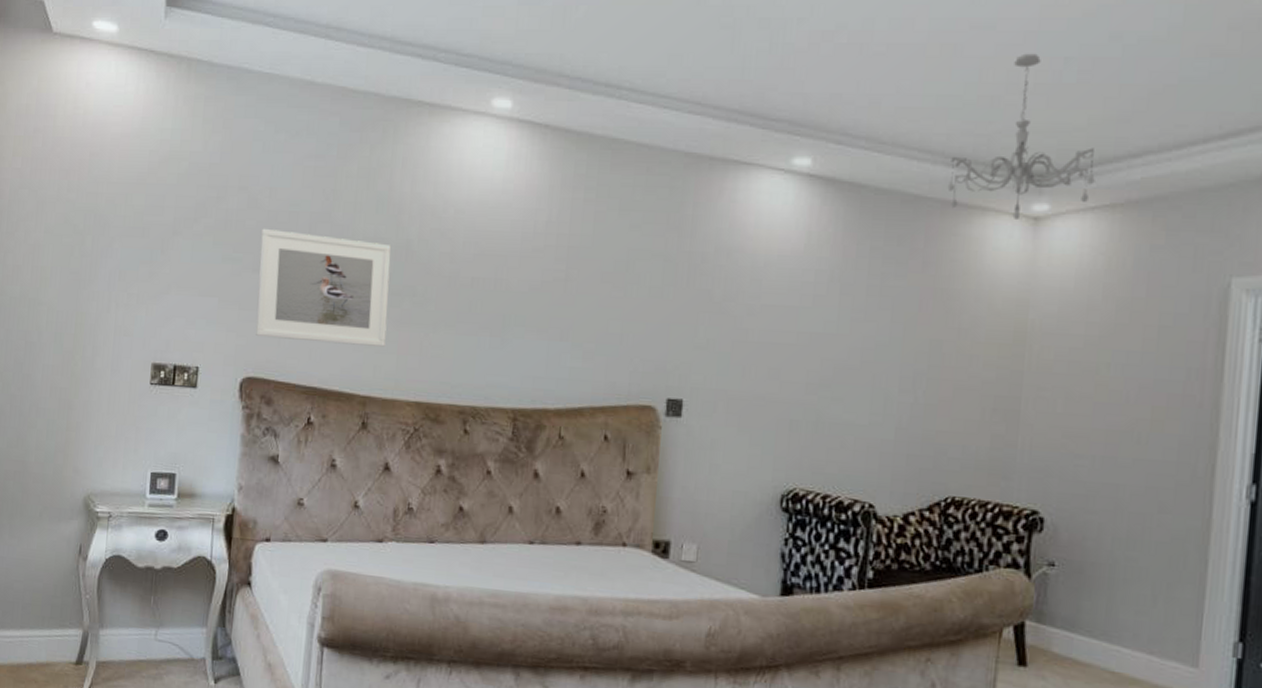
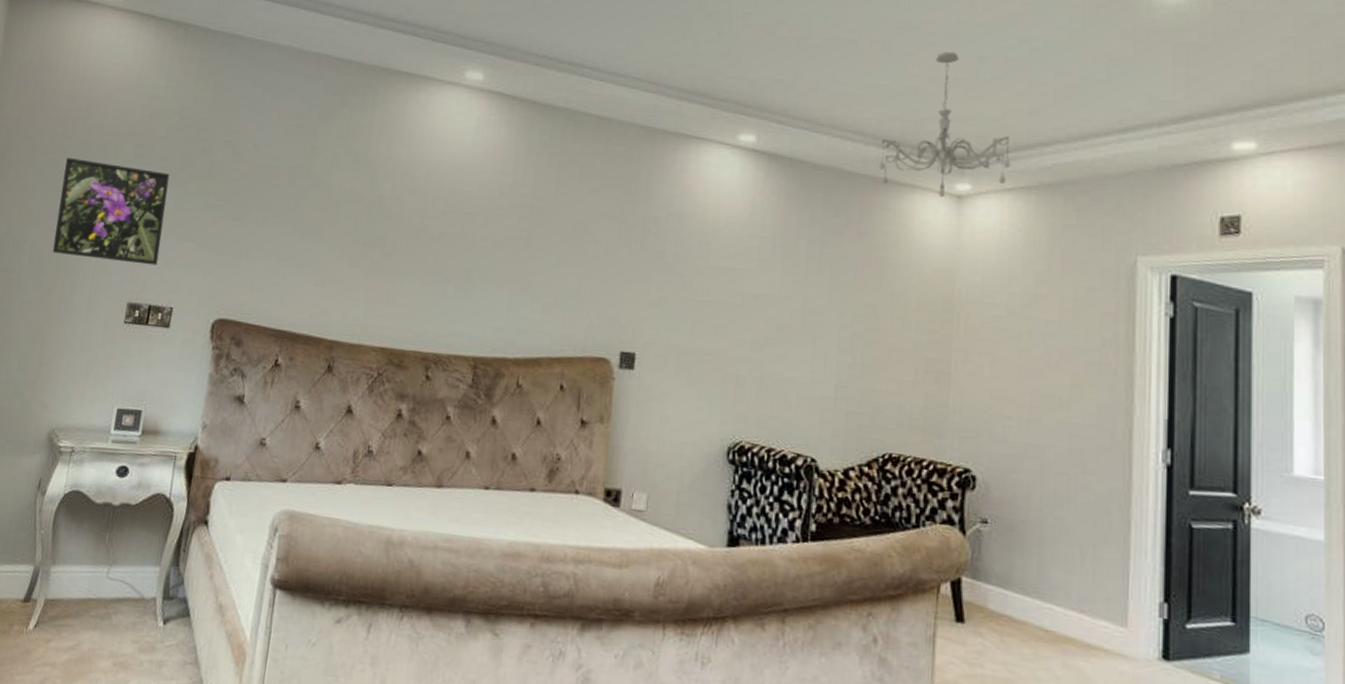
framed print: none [70,212,184,323] -> present [52,158,170,266]
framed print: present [256,228,391,347] -> none [231,179,365,294]

